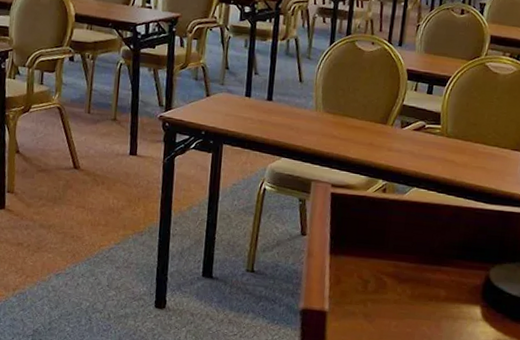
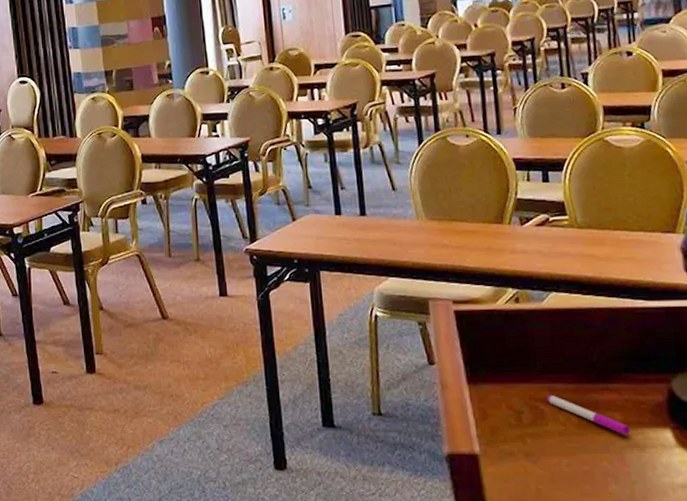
pen: none [390,270,450,309] -> present [546,394,631,436]

